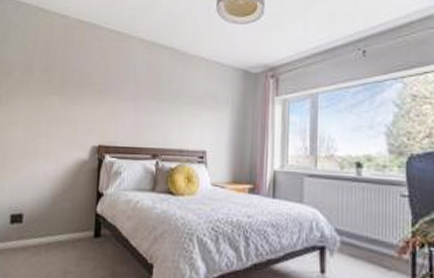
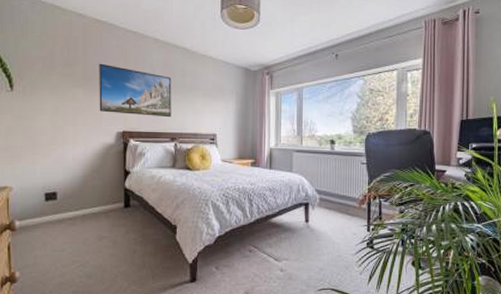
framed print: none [74,68,156,130] -> present [99,63,172,118]

